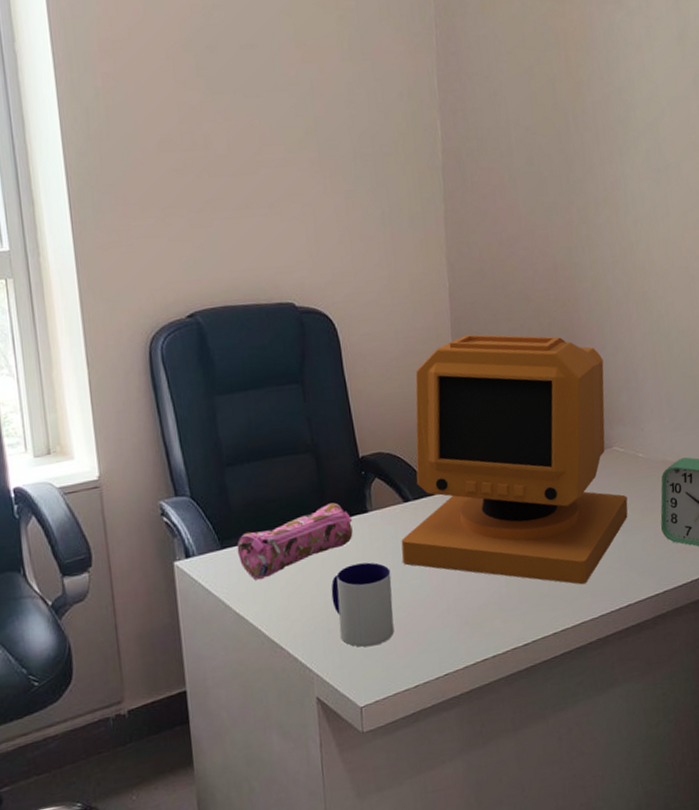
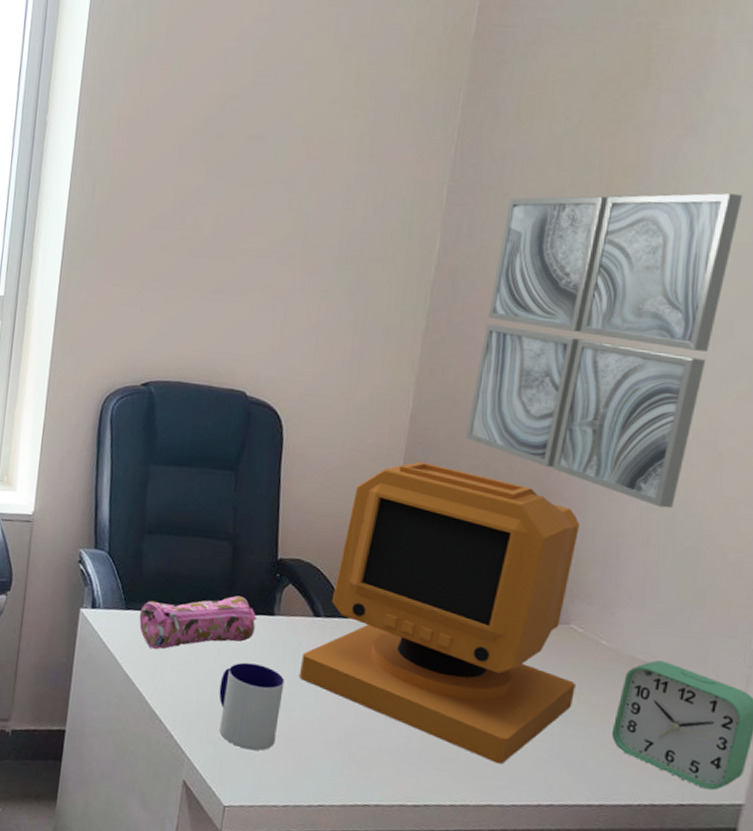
wall art: none [491,56,668,331] -> present [466,193,743,509]

